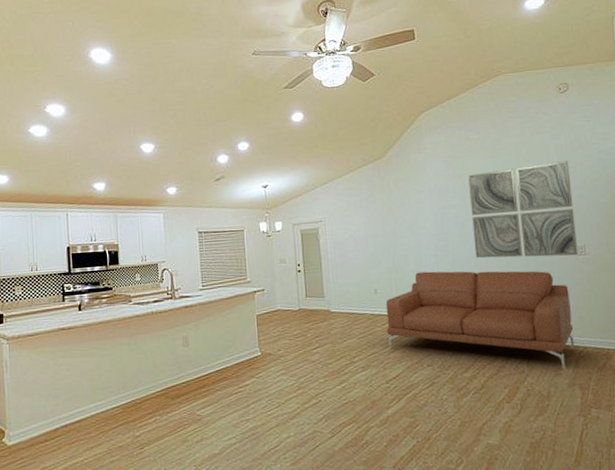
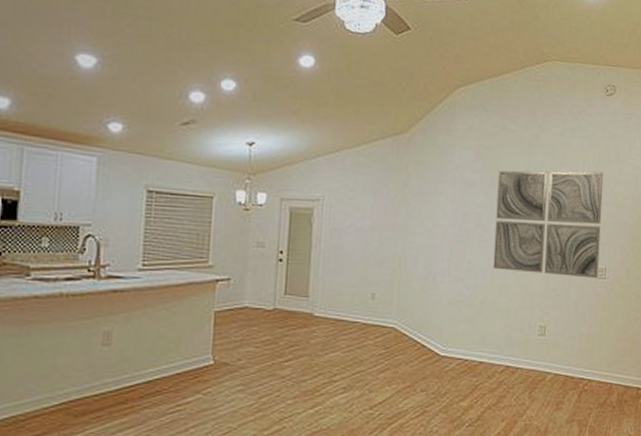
sofa: present [386,271,574,370] -> none [379,278,583,403]

